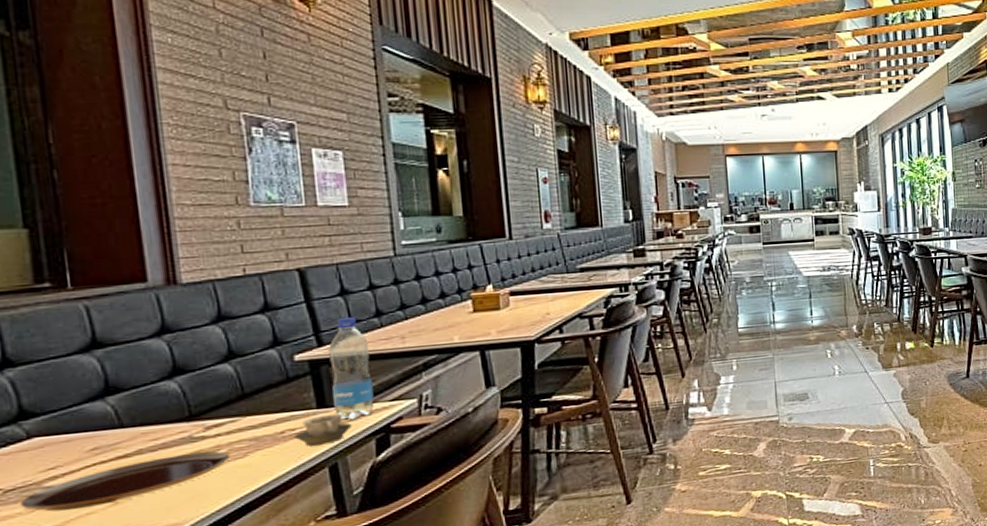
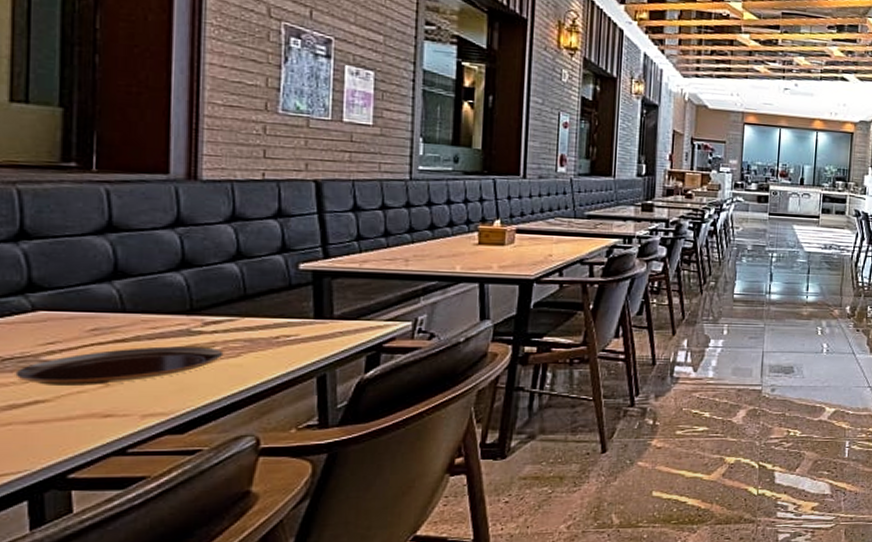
cup: present [294,413,352,447] -> none [288,325,346,355]
bottle: present [328,316,375,420] -> none [331,233,373,335]

